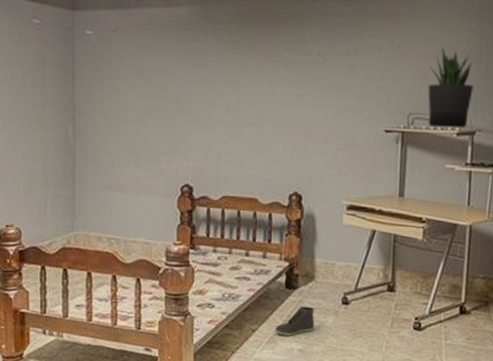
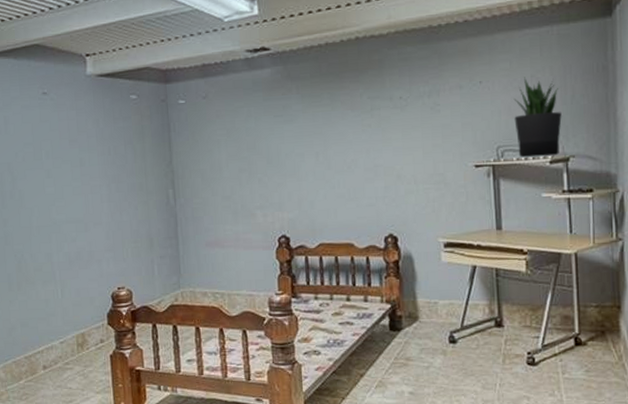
sneaker: present [275,306,315,336] -> none [383,347,423,379]

